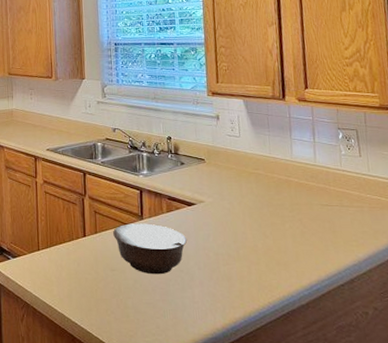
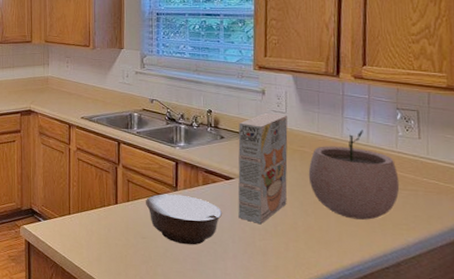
cereal box: none [197,137,247,248] -> present [238,112,288,224]
plant pot: none [264,149,347,238] -> present [308,128,400,220]

